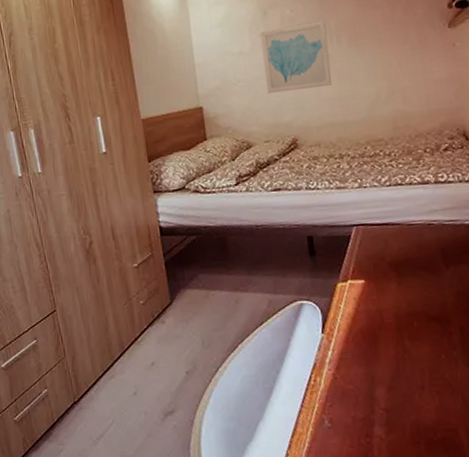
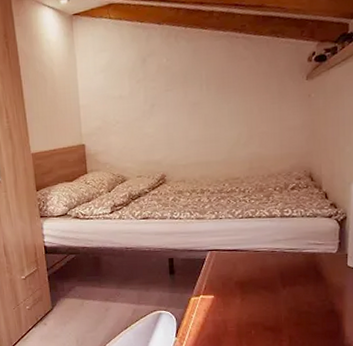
wall art: present [259,20,332,94] -> none [138,69,199,135]

